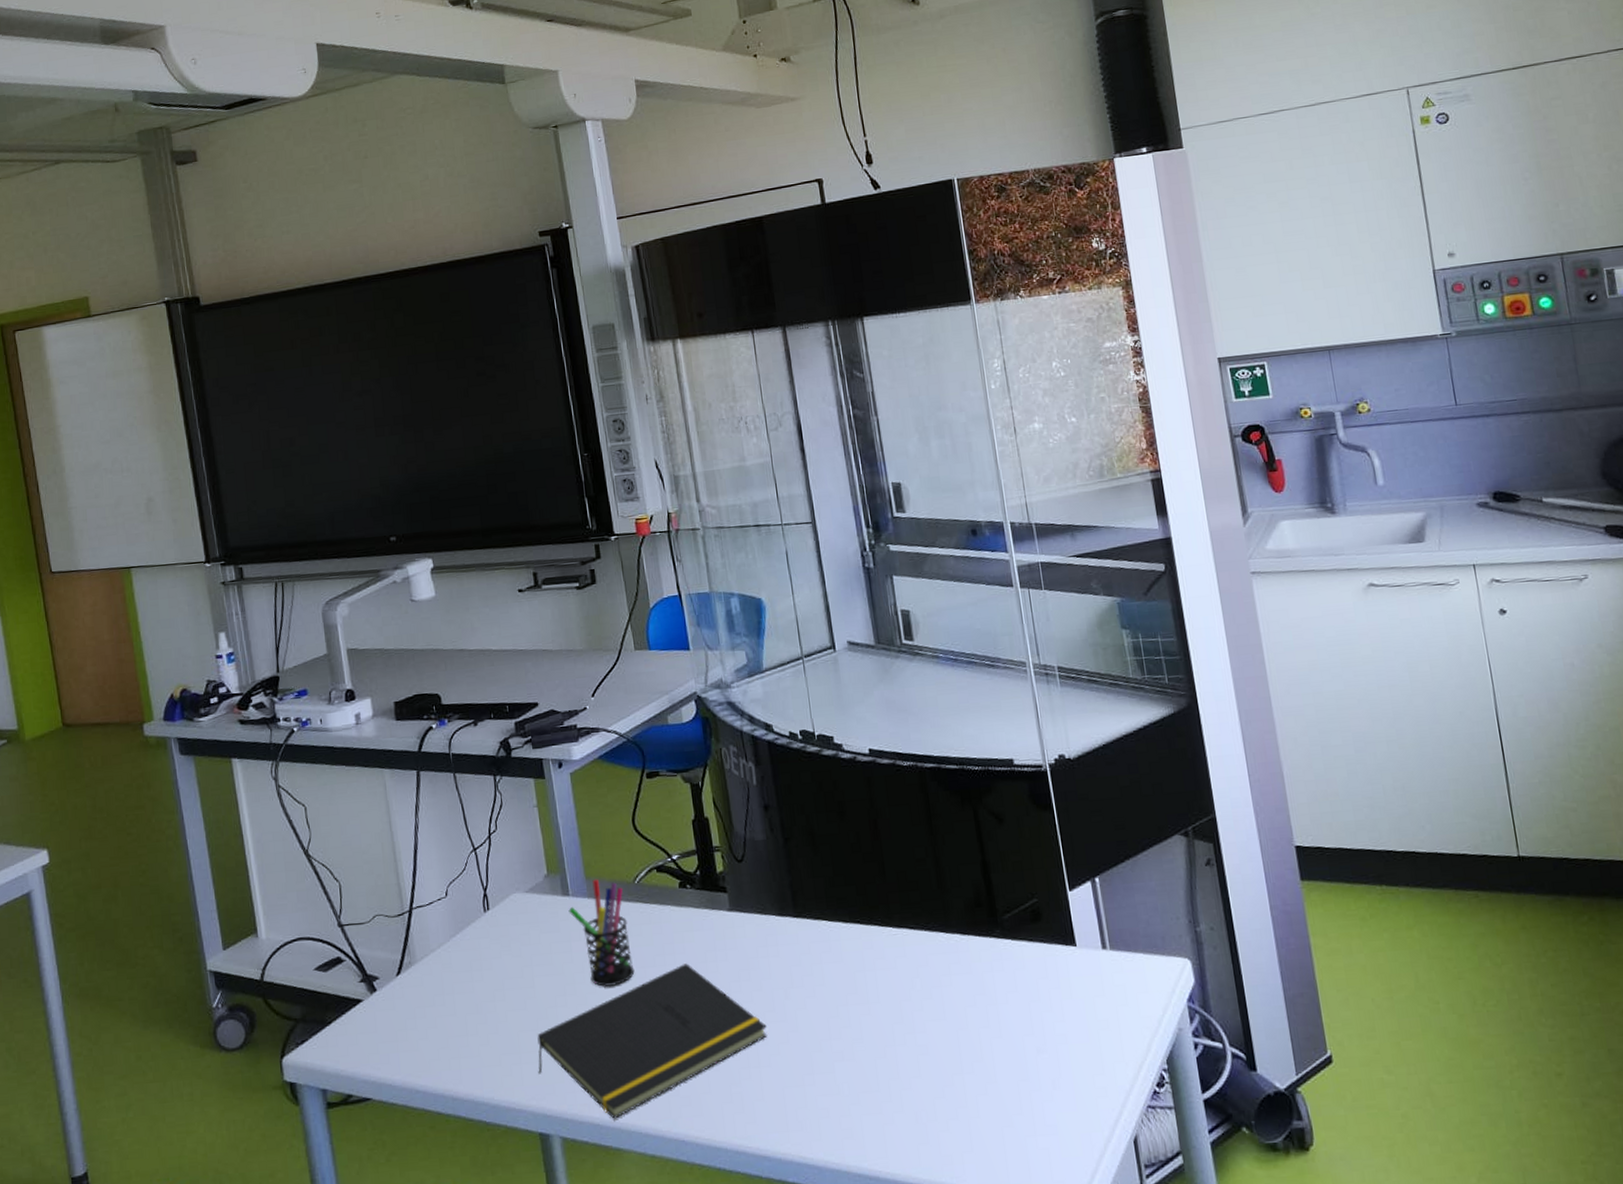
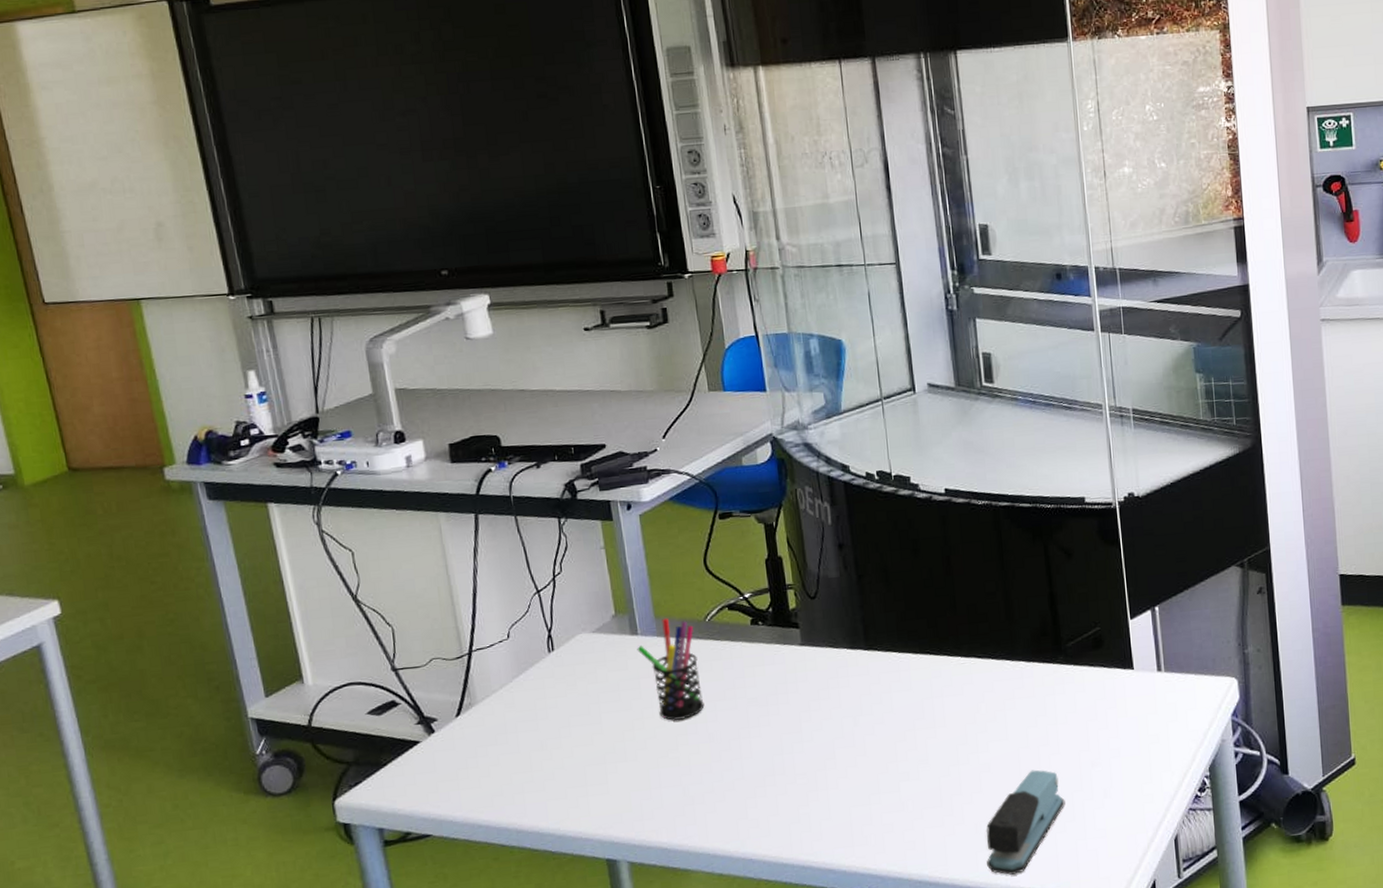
notepad: present [537,963,768,1119] -> none [604,696,836,843]
stapler: none [927,1054,1011,1173] -> present [986,769,1065,875]

